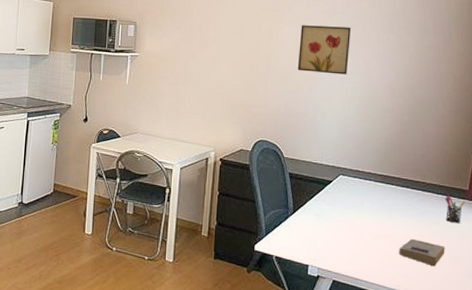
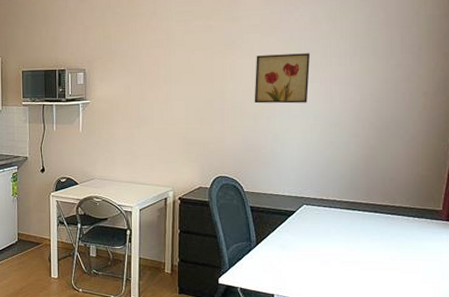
book: present [399,239,445,267] -> none [368,263,417,289]
pen holder: present [445,195,465,224] -> none [416,217,438,245]

